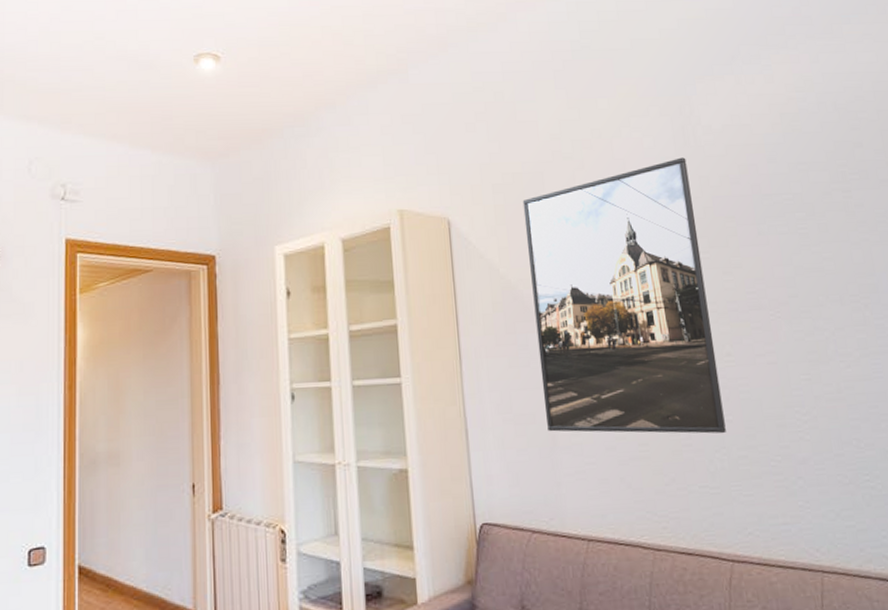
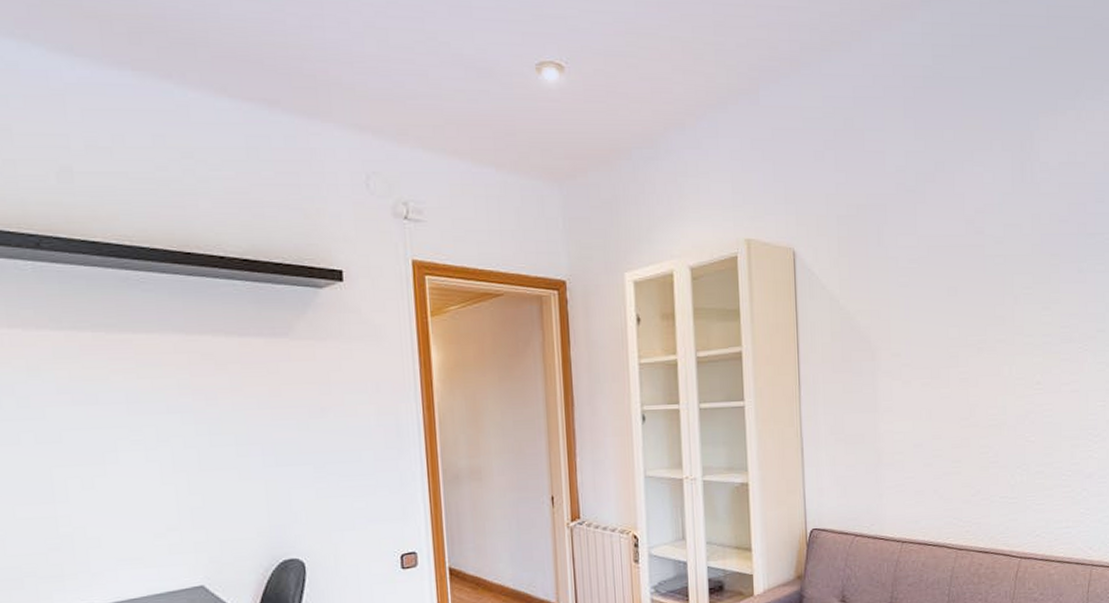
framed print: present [522,157,726,434] -> none [865,194,1028,453]

